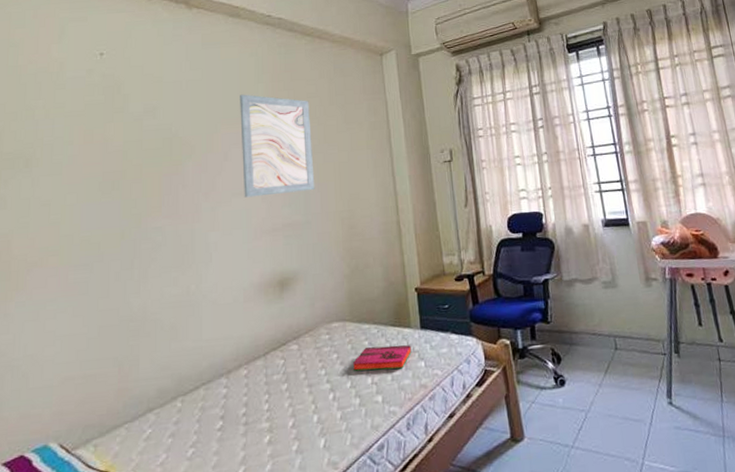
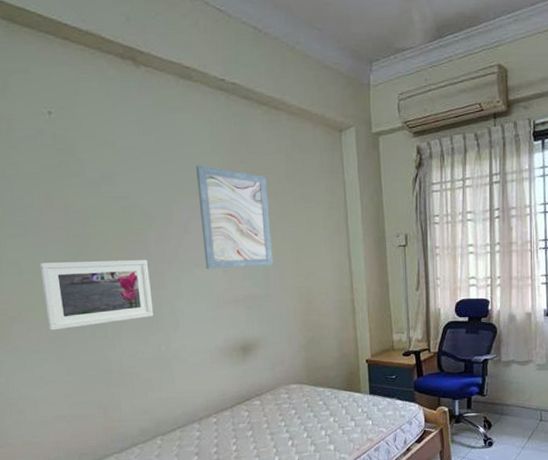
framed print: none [69,191,186,276] -> present [39,259,154,331]
hardback book: present [353,345,412,371] -> none [309,406,361,425]

